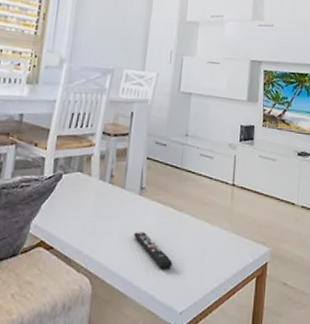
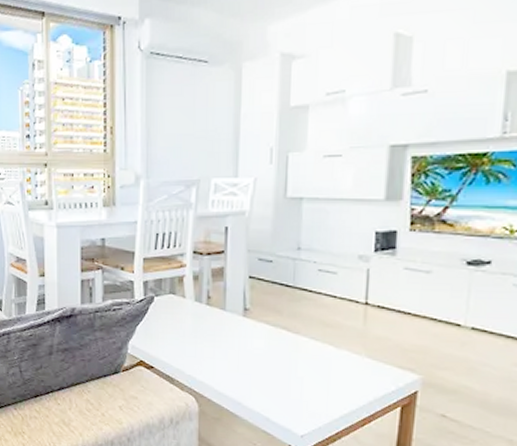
remote control: present [134,232,172,269] -> none [240,354,289,392]

